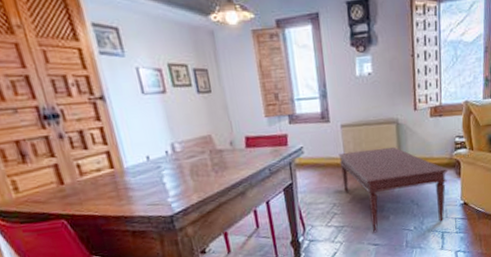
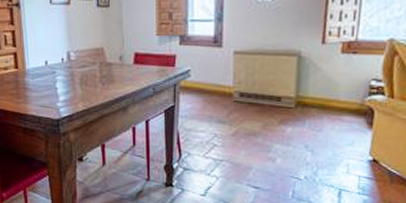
coffee table: present [338,146,449,233] -> none [227,81,357,176]

